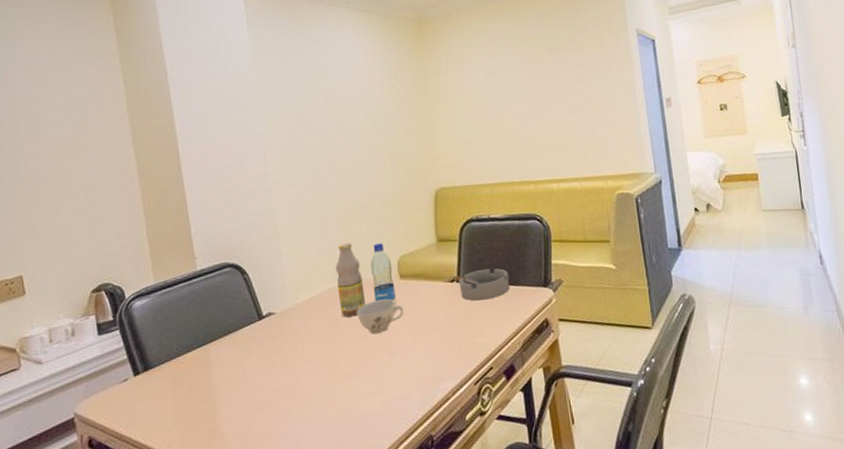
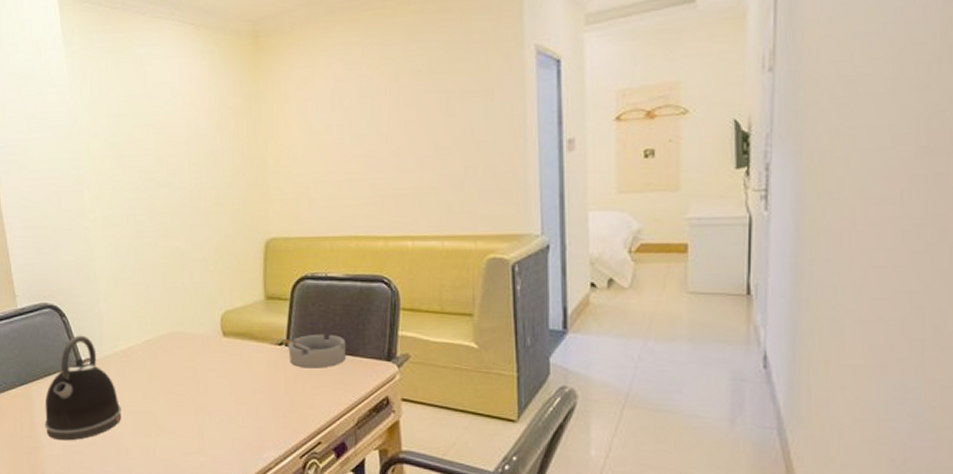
kettle: none [223,290,304,399] -> present [44,335,122,441]
beverage bottle: present [335,242,366,317] -> none [154,292,186,371]
teacup: present [356,299,404,334] -> none [175,356,226,392]
bottle: present [370,243,397,307] -> none [191,296,219,366]

